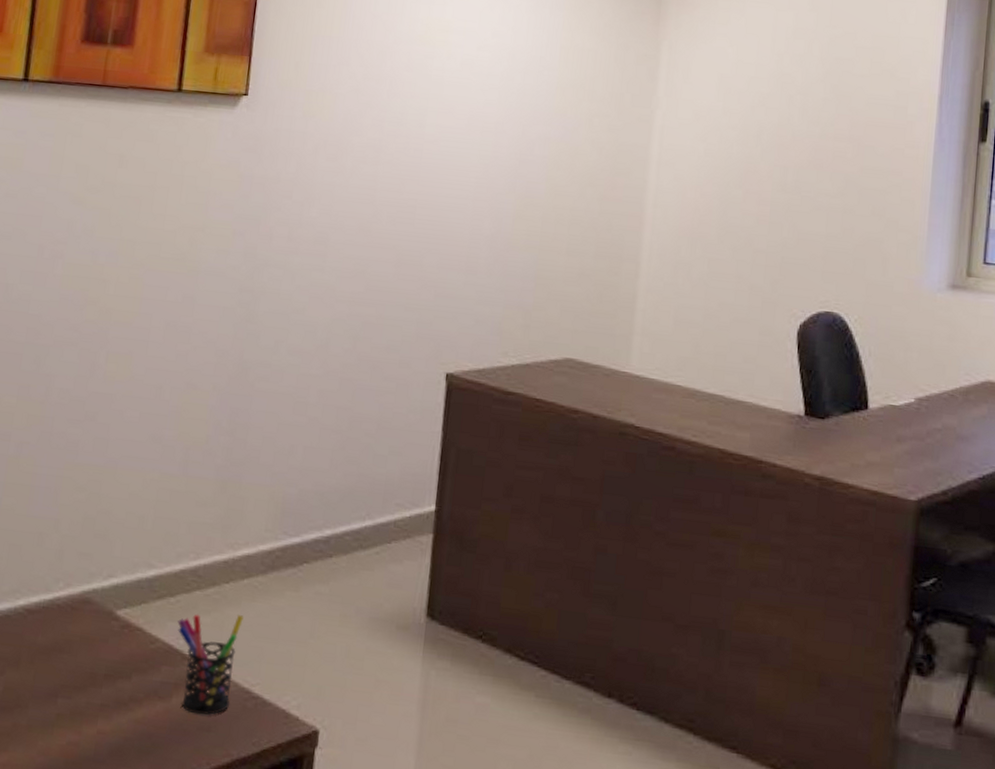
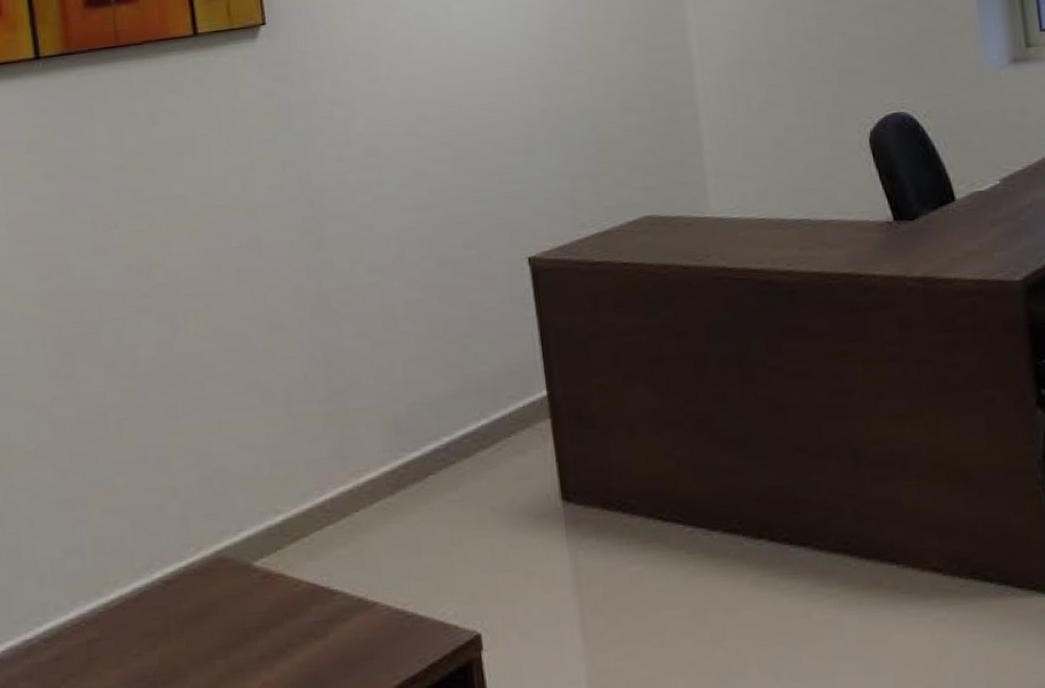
pen holder: present [178,614,244,715] -> none [317,539,388,646]

